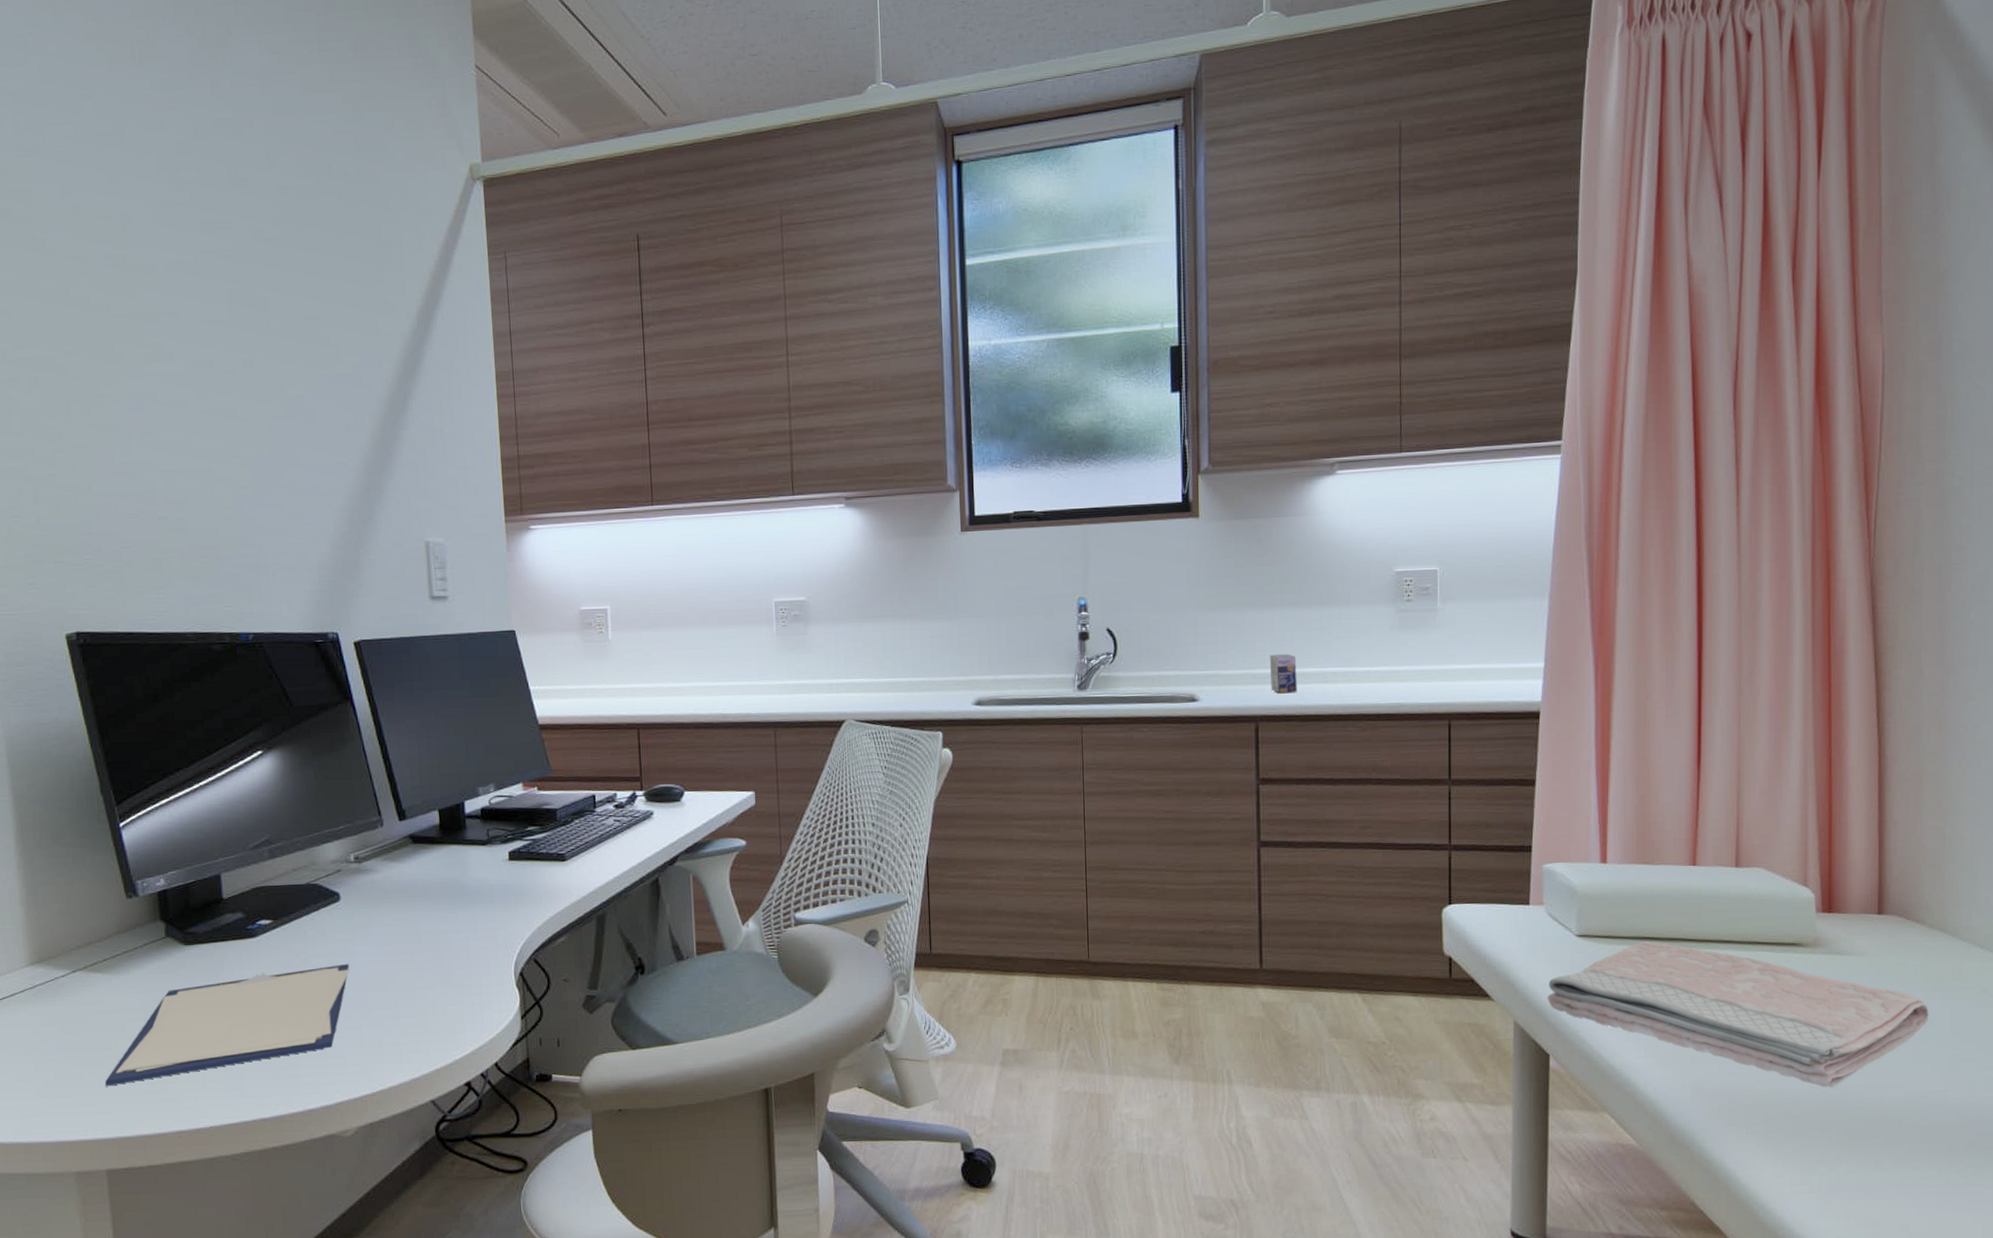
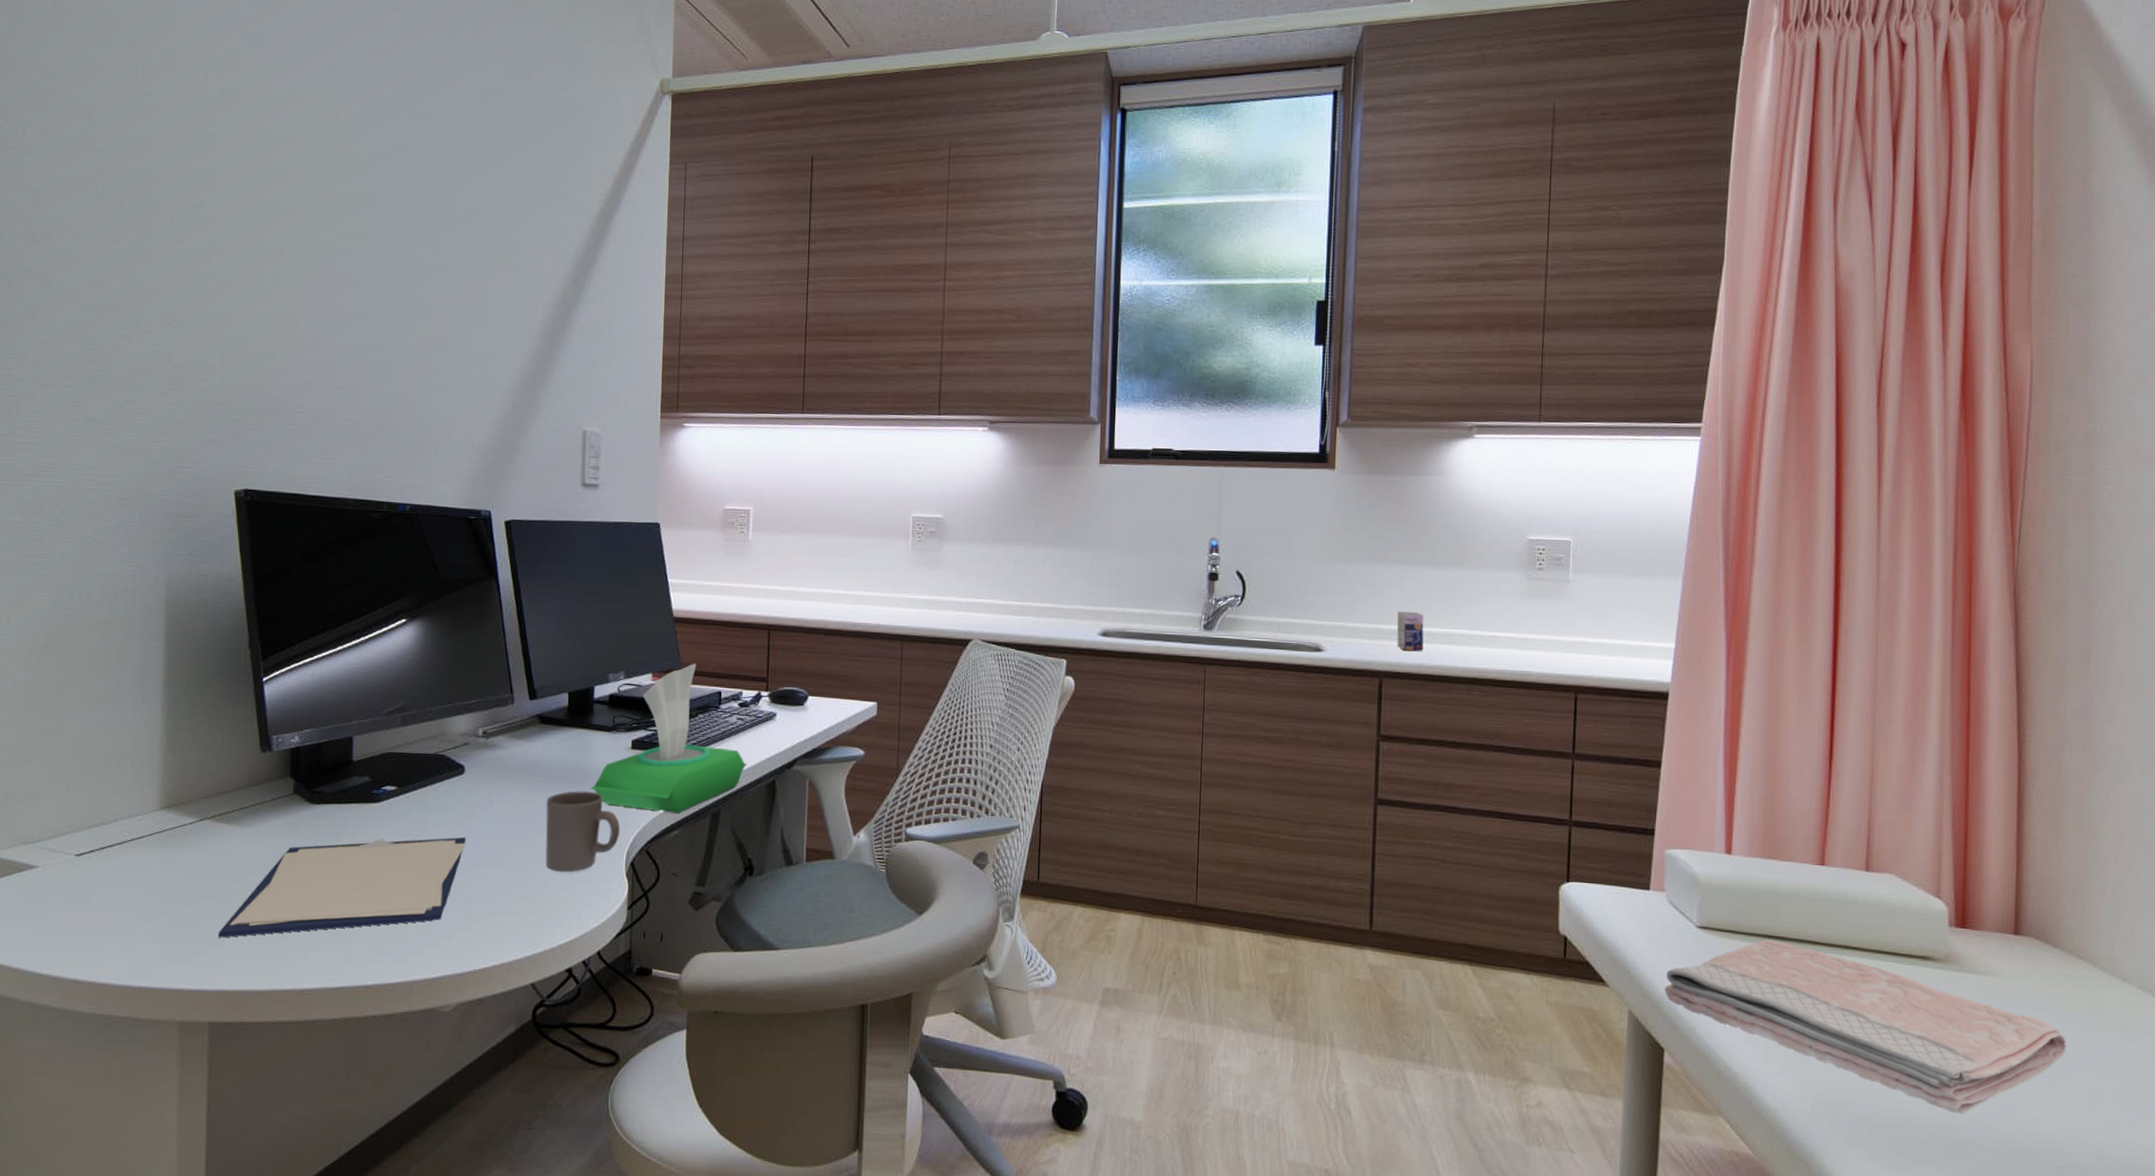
mug: none [426,906,506,990] -> present [545,791,620,873]
wet wipes pack: none [471,769,629,920] -> present [591,663,748,813]

